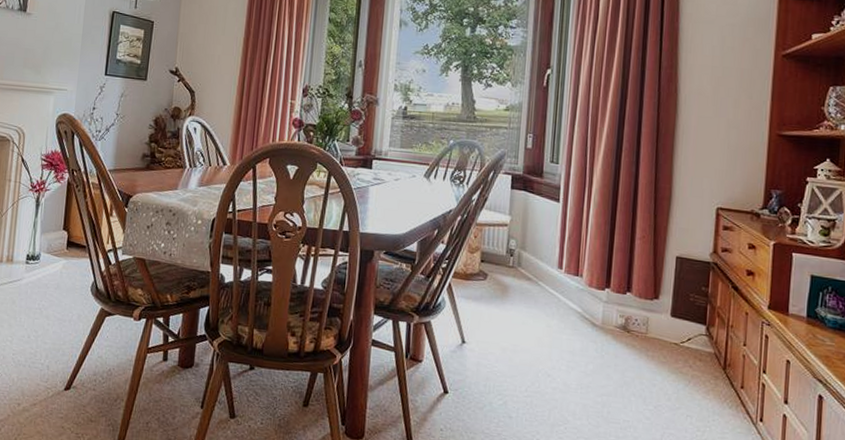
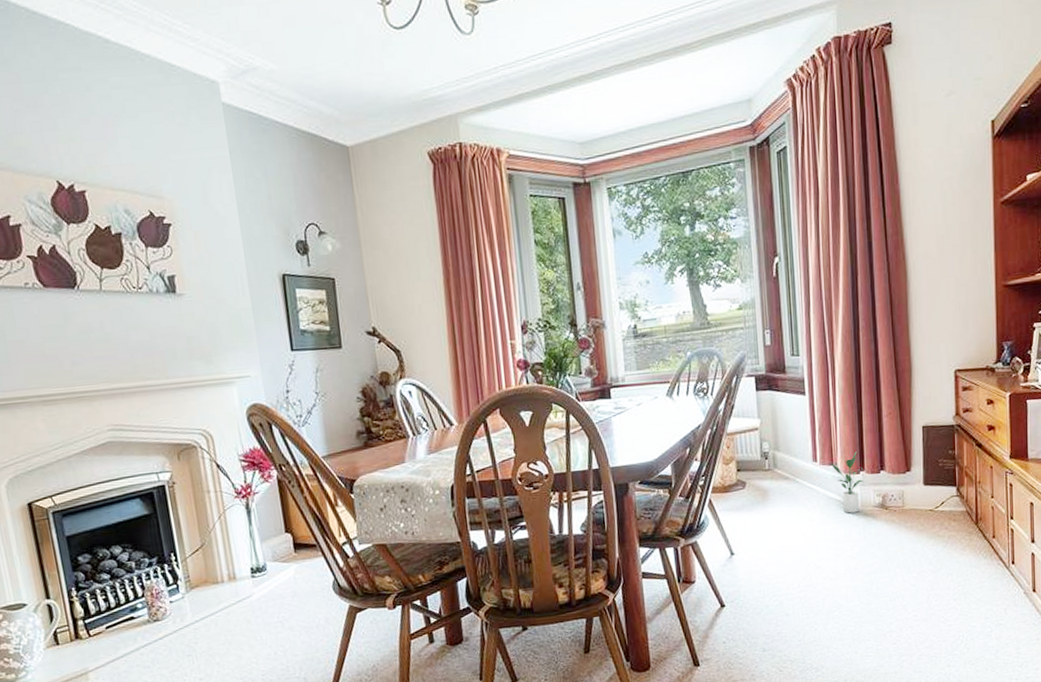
potted plant: none [576,267,609,329] -> present [831,451,864,514]

